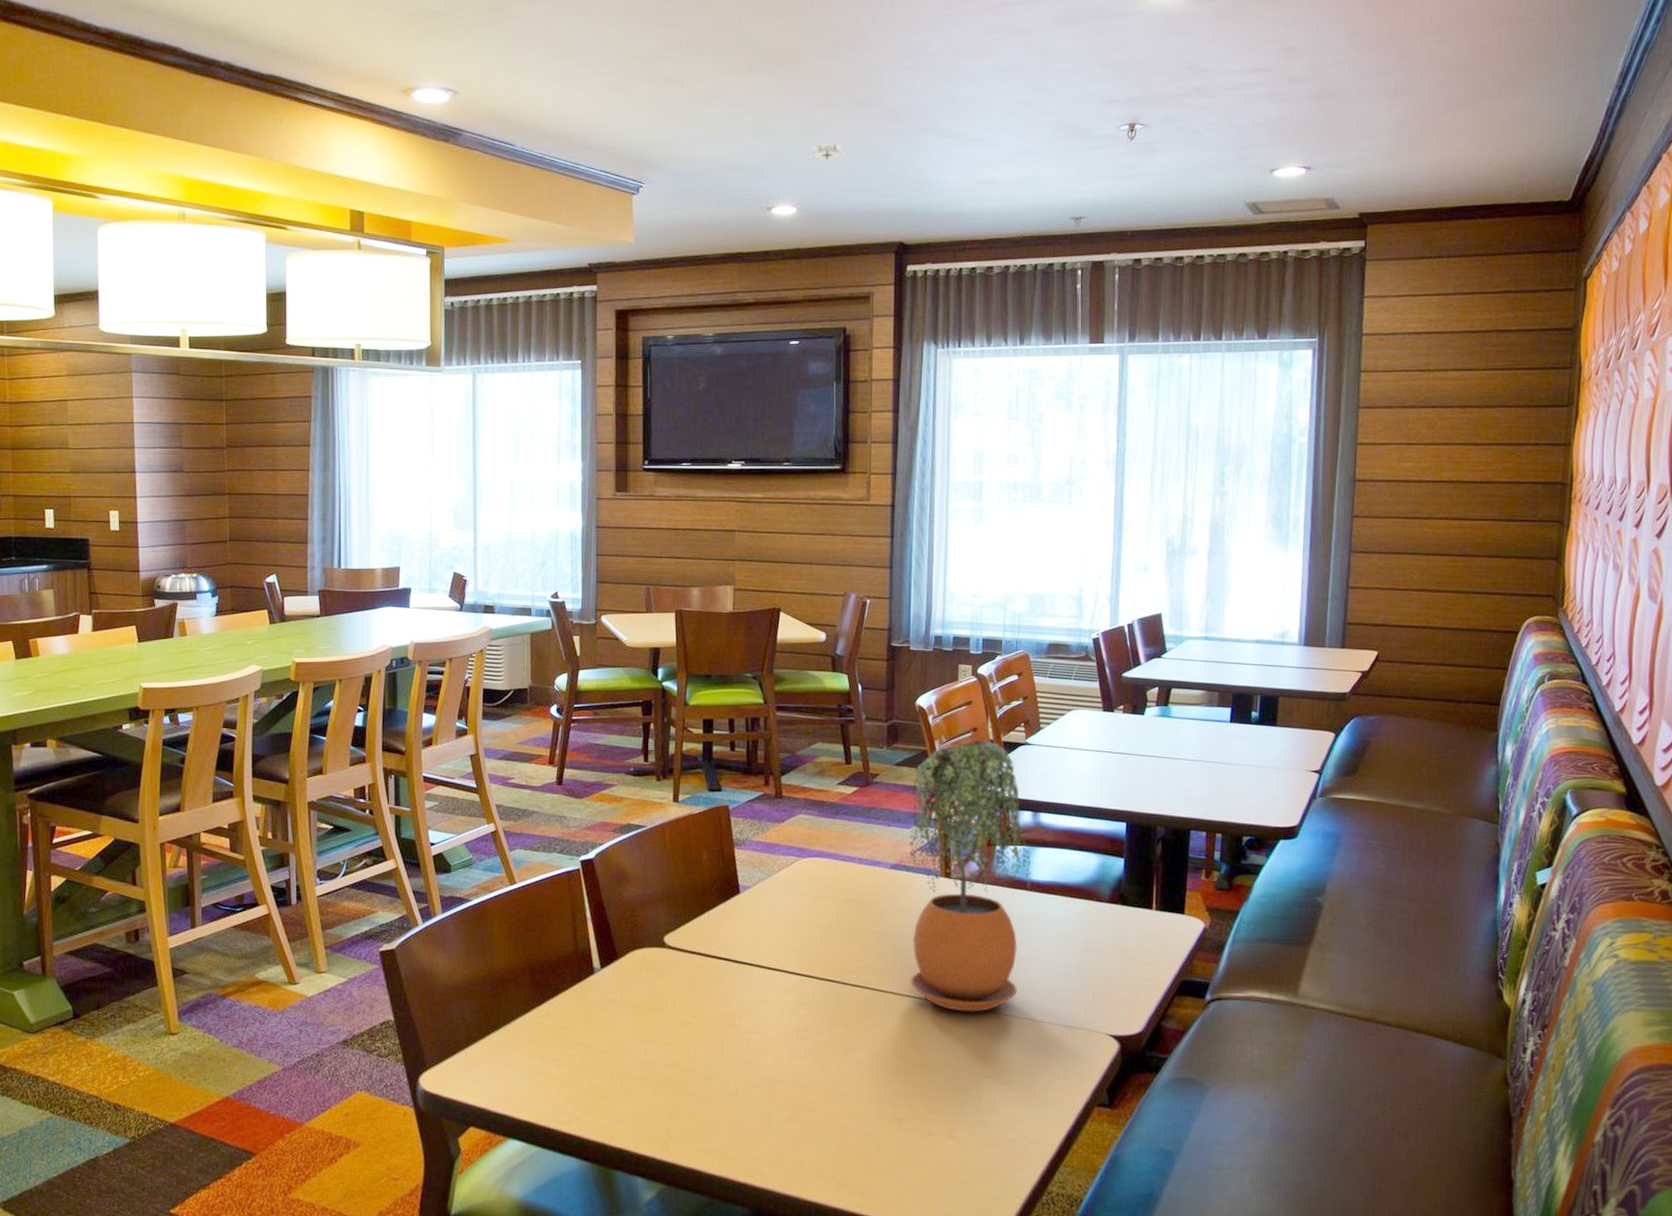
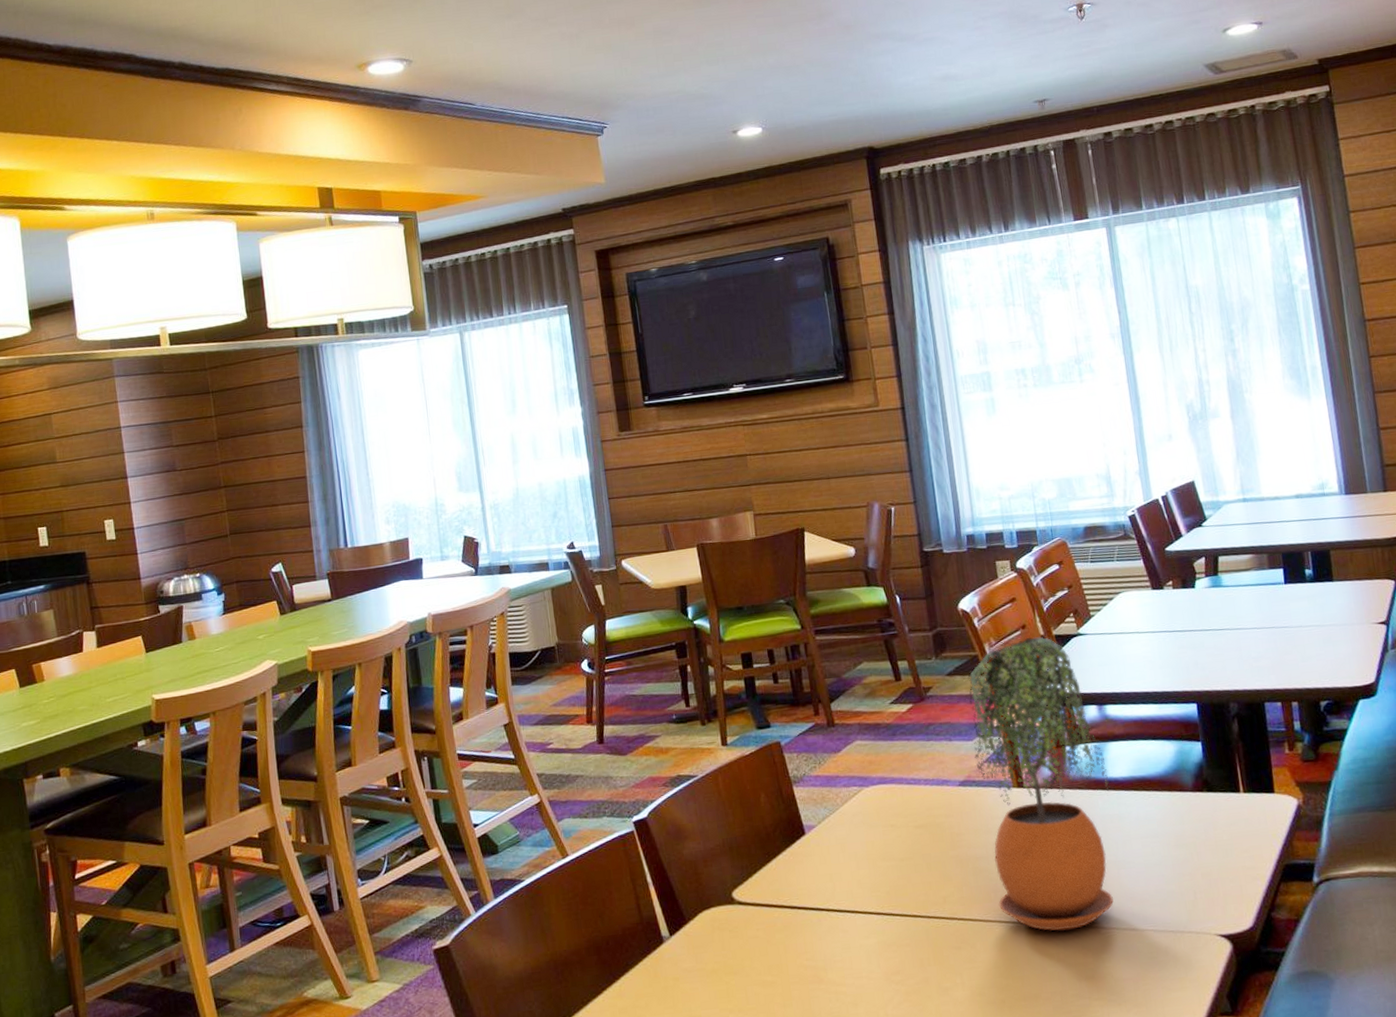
smoke detector: present [809,143,845,160] -> none [767,60,802,80]

